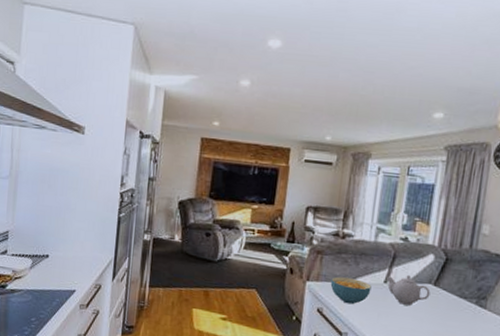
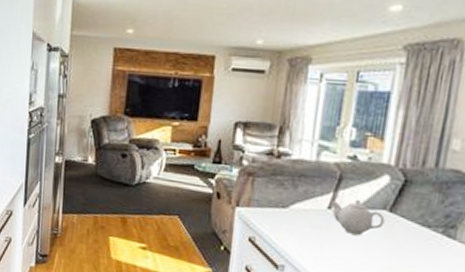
cereal bowl: present [330,276,372,305] -> none [264,201,313,234]

